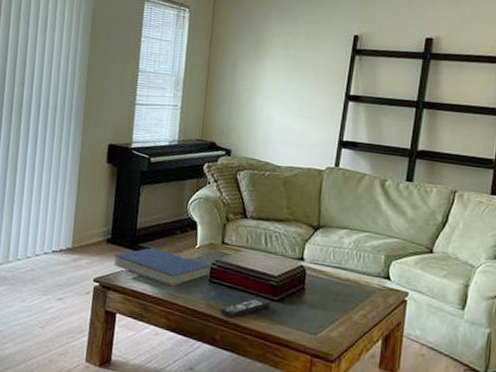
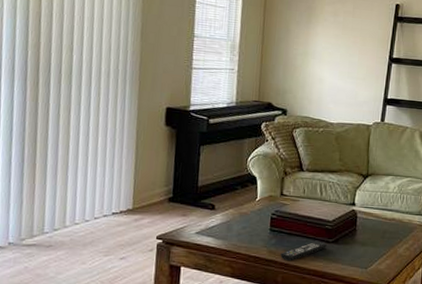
book: present [113,248,210,287] -> none [176,203,270,238]

